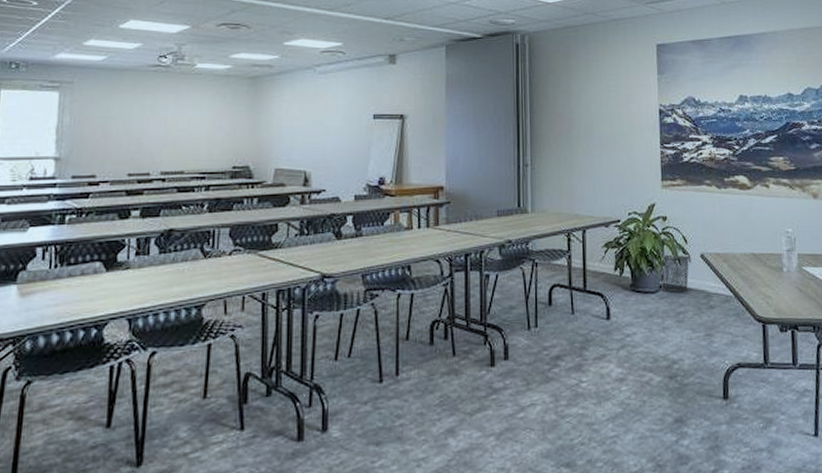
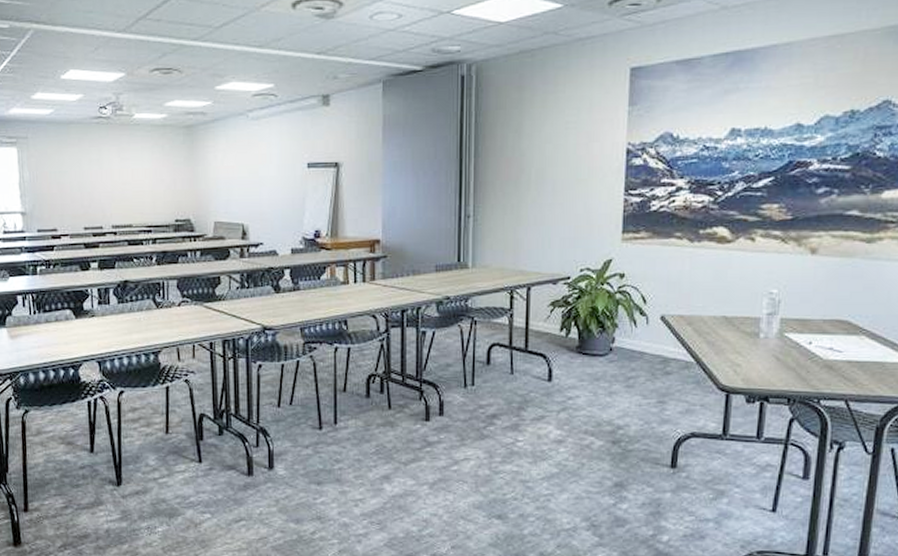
waste bin: present [659,255,690,293] -> none [611,316,648,356]

